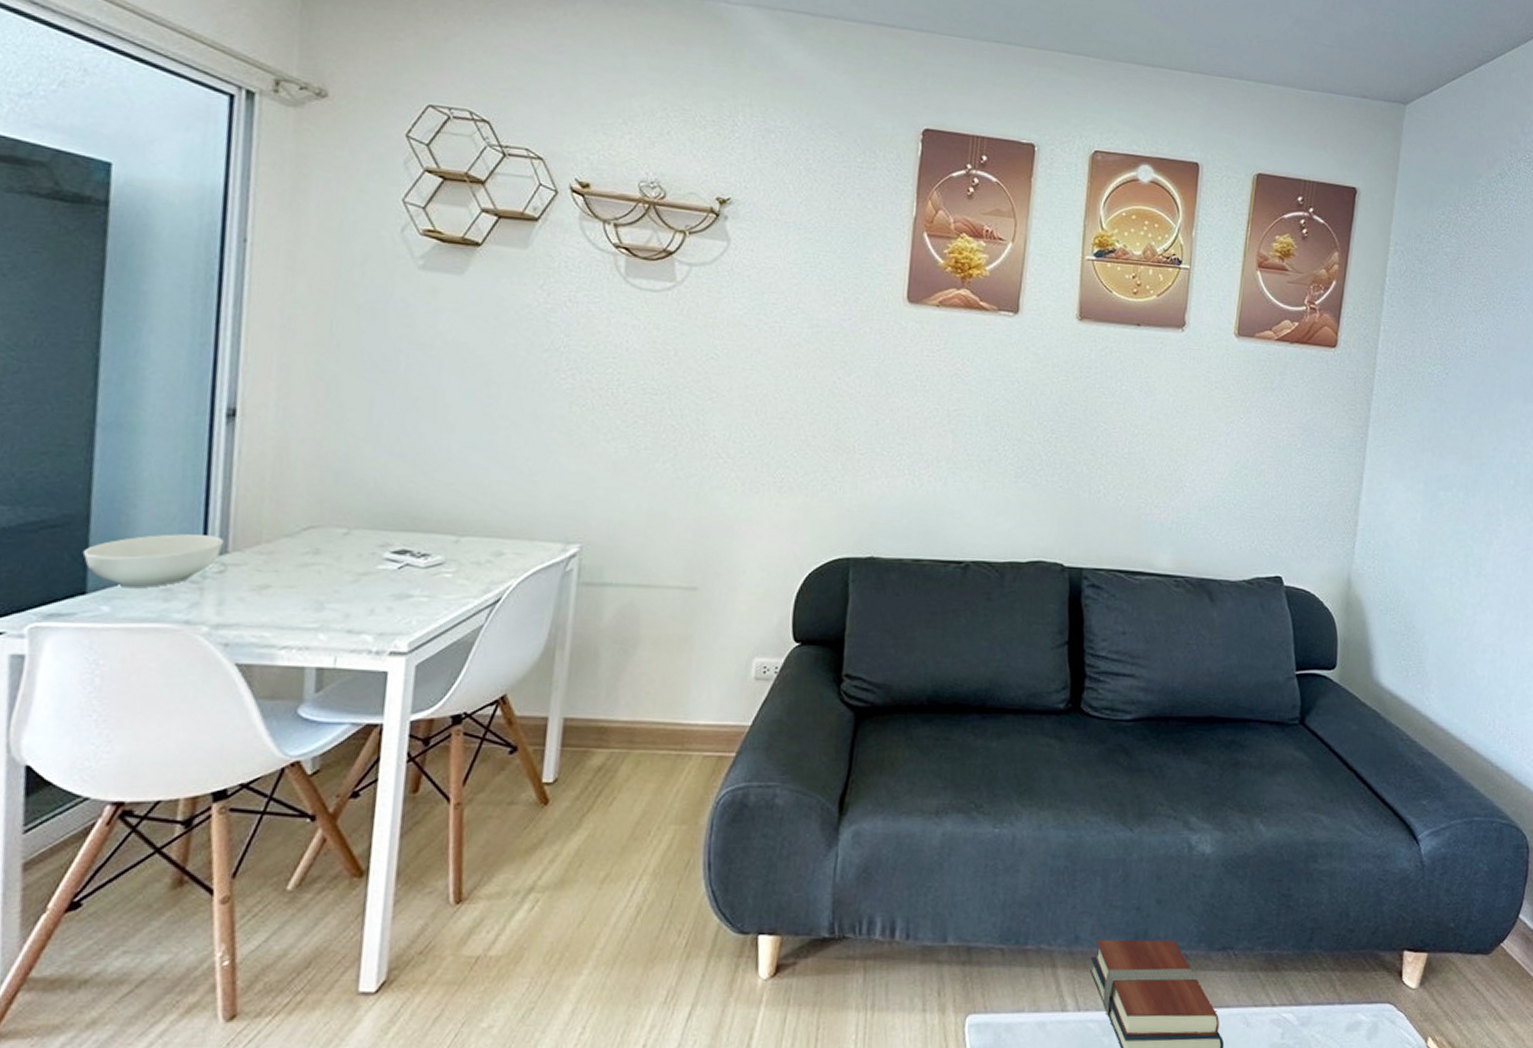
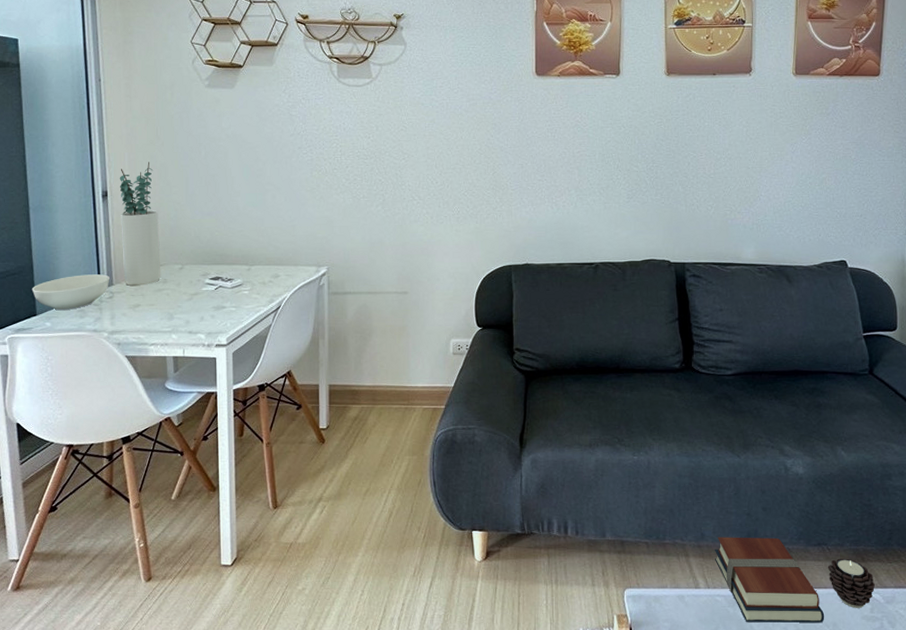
vase: none [247,370,319,556] -> present [119,162,161,286]
candle: none [1232,966,1288,1033] -> present [827,558,875,608]

